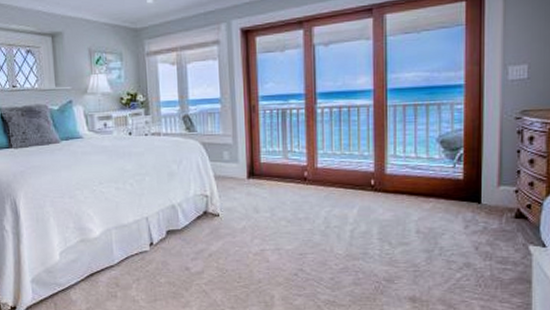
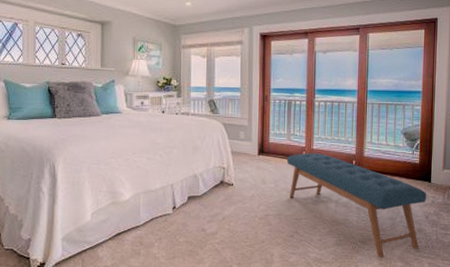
bench: none [283,172,475,300] -> present [286,153,427,258]

